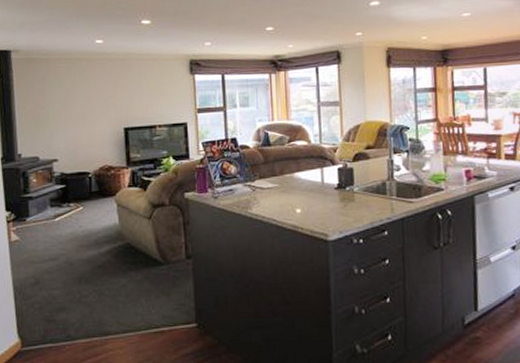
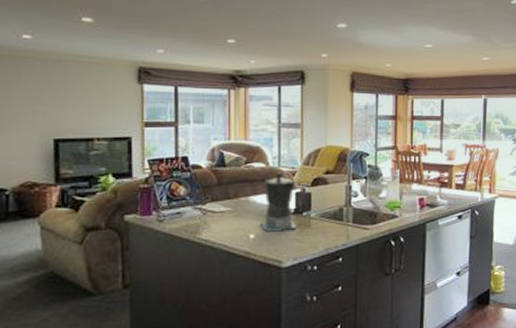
coffee maker: none [305,149,341,207] -> present [260,172,297,232]

